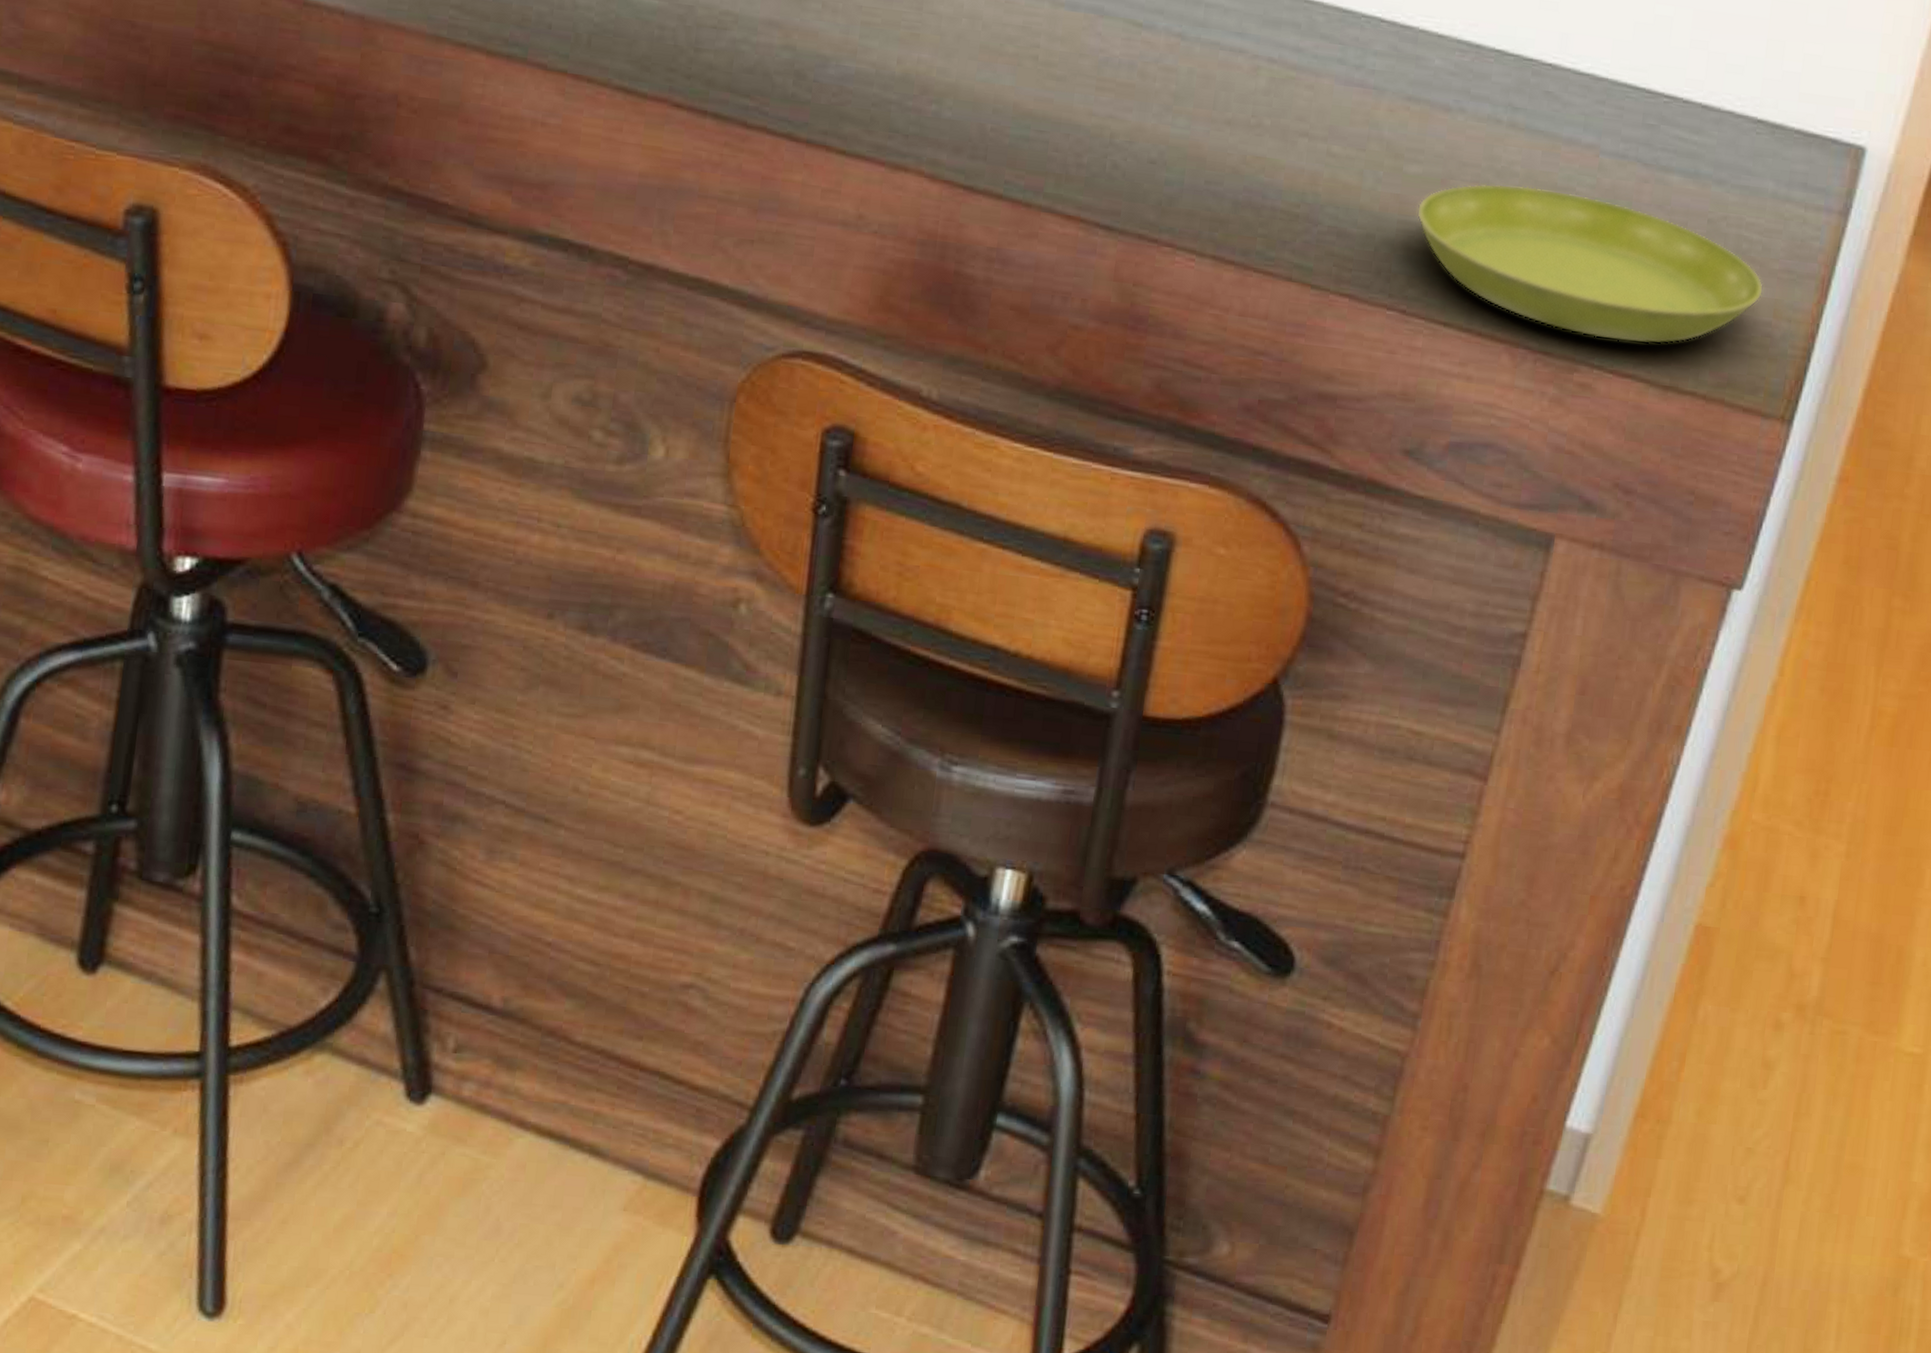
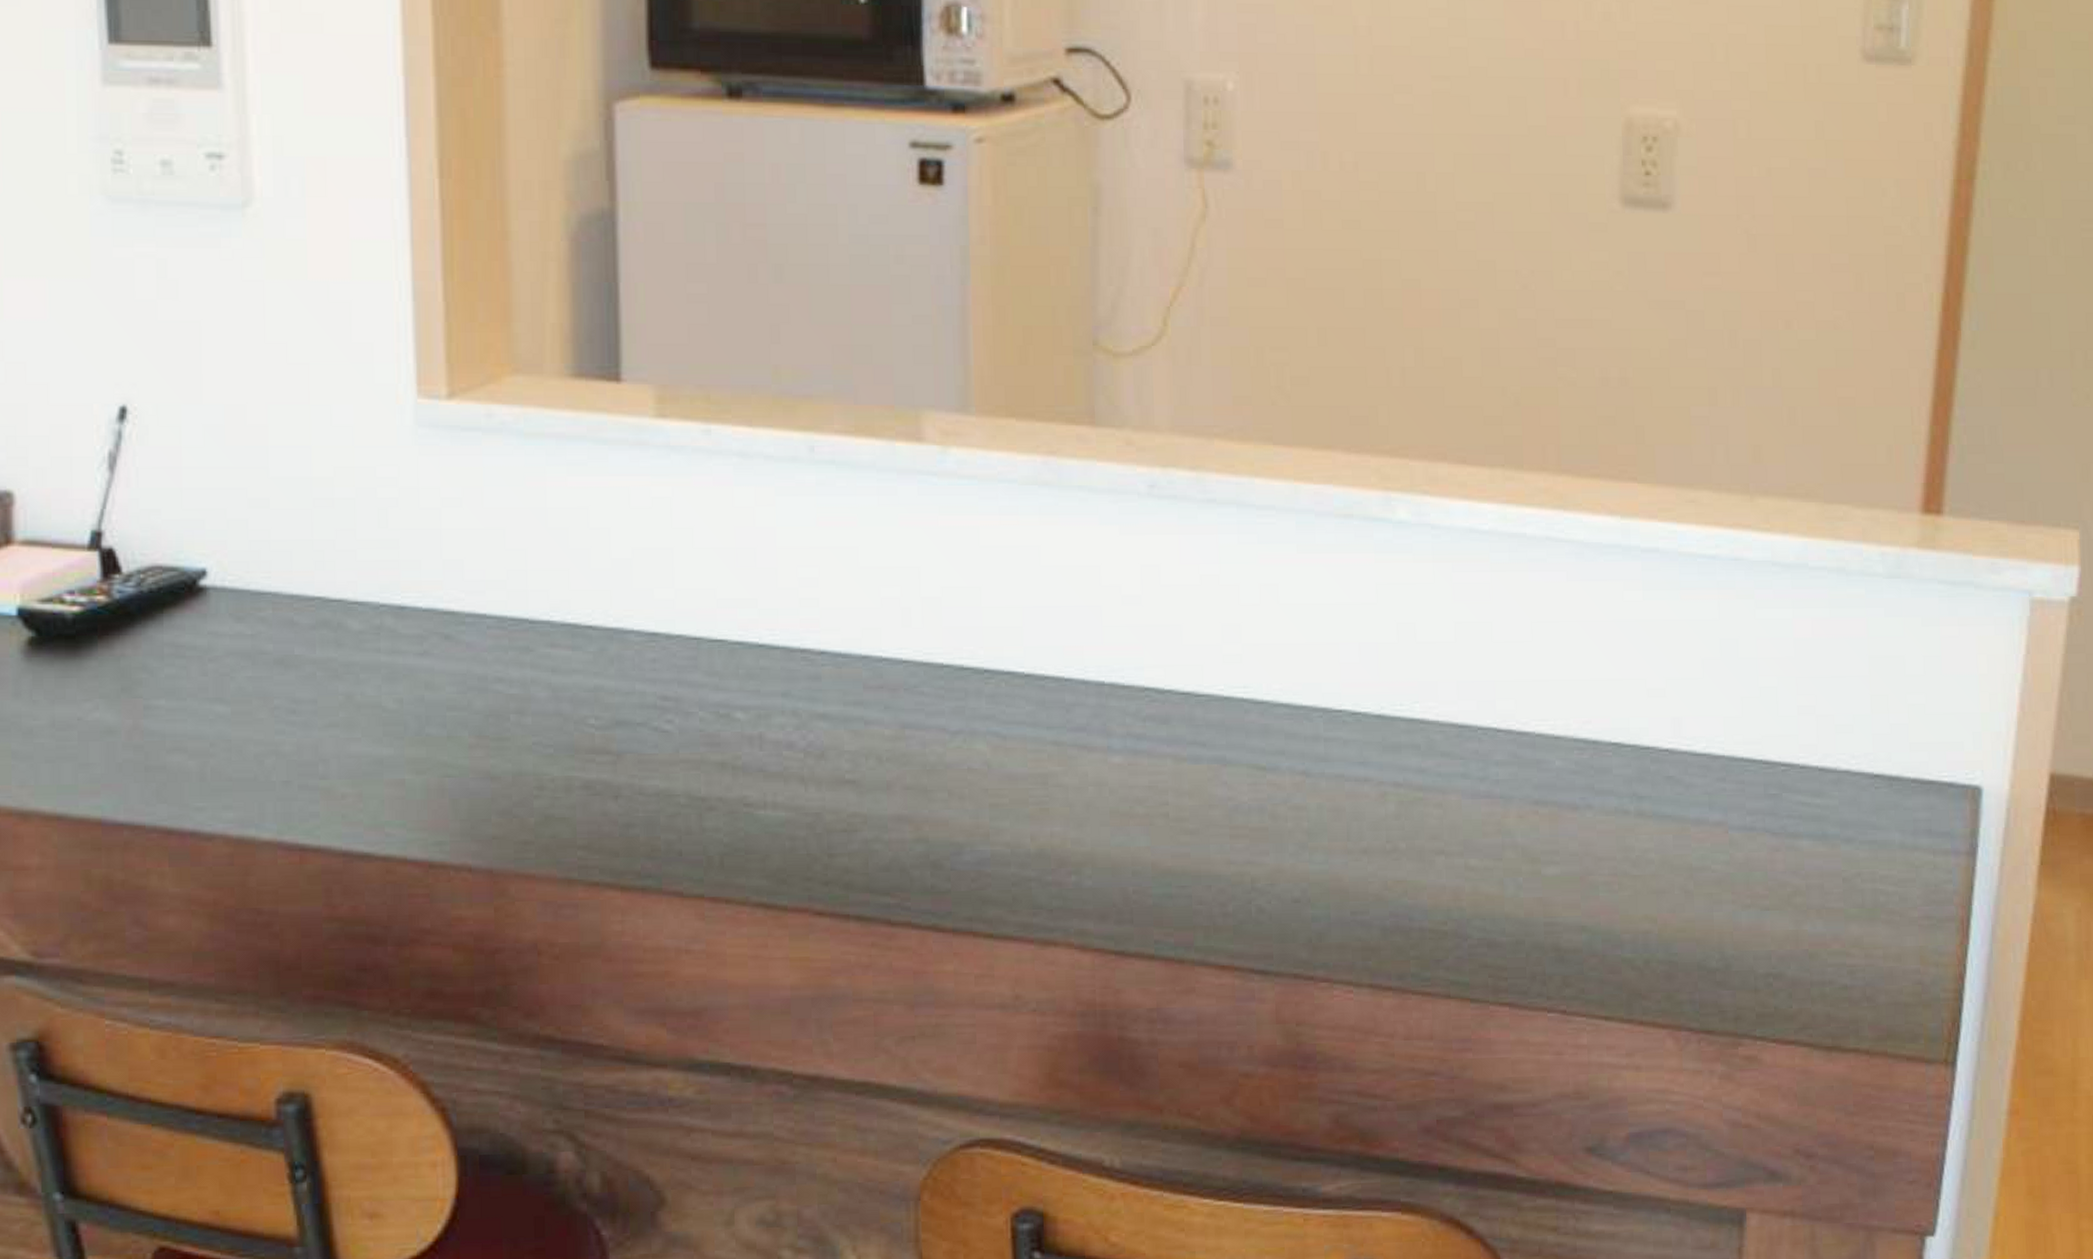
saucer: present [1416,183,1764,344] -> none [1561,871,1908,1010]

